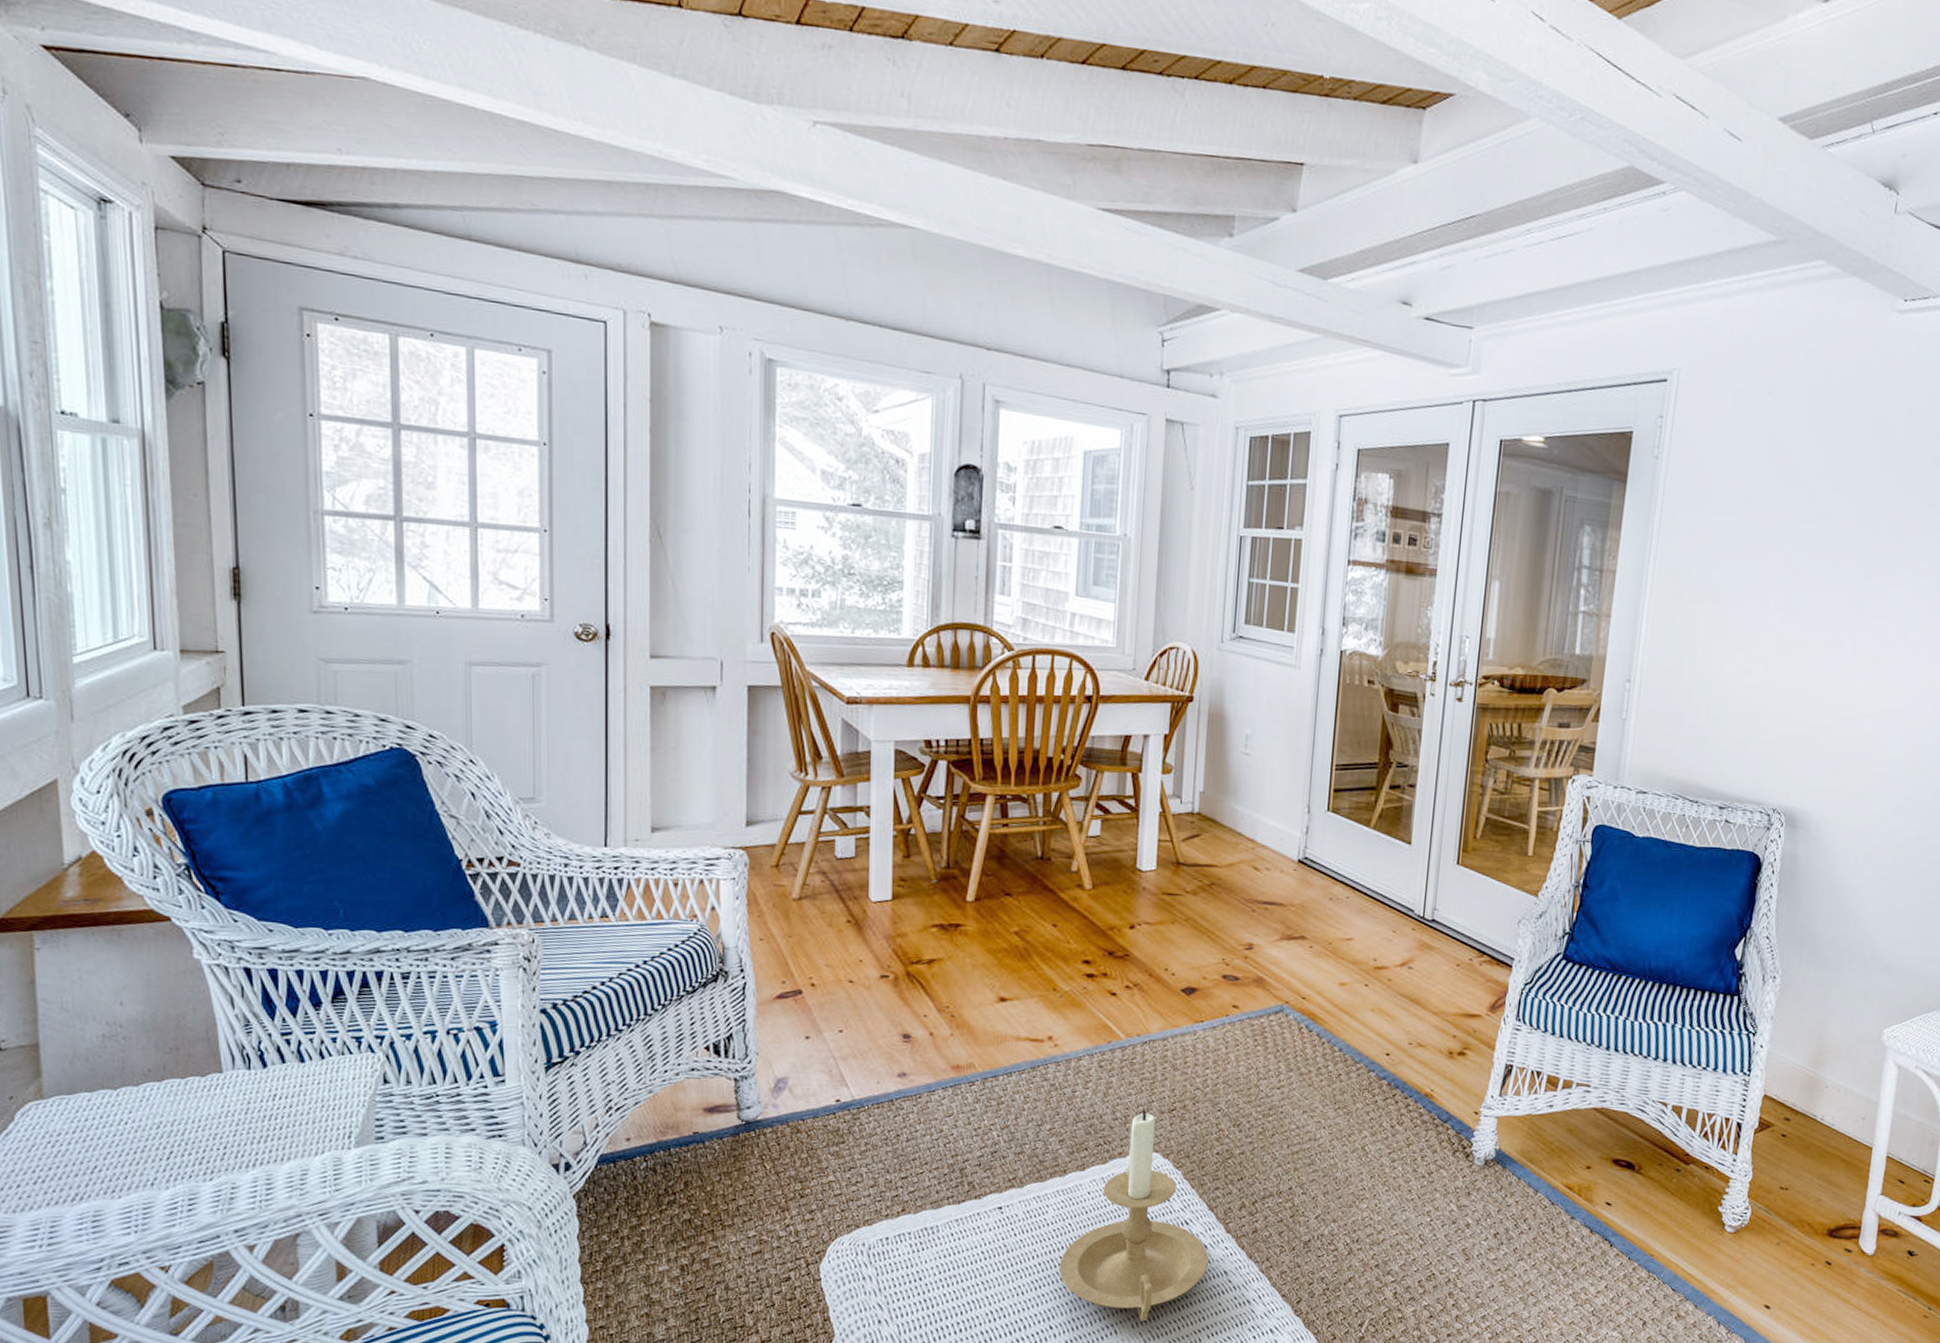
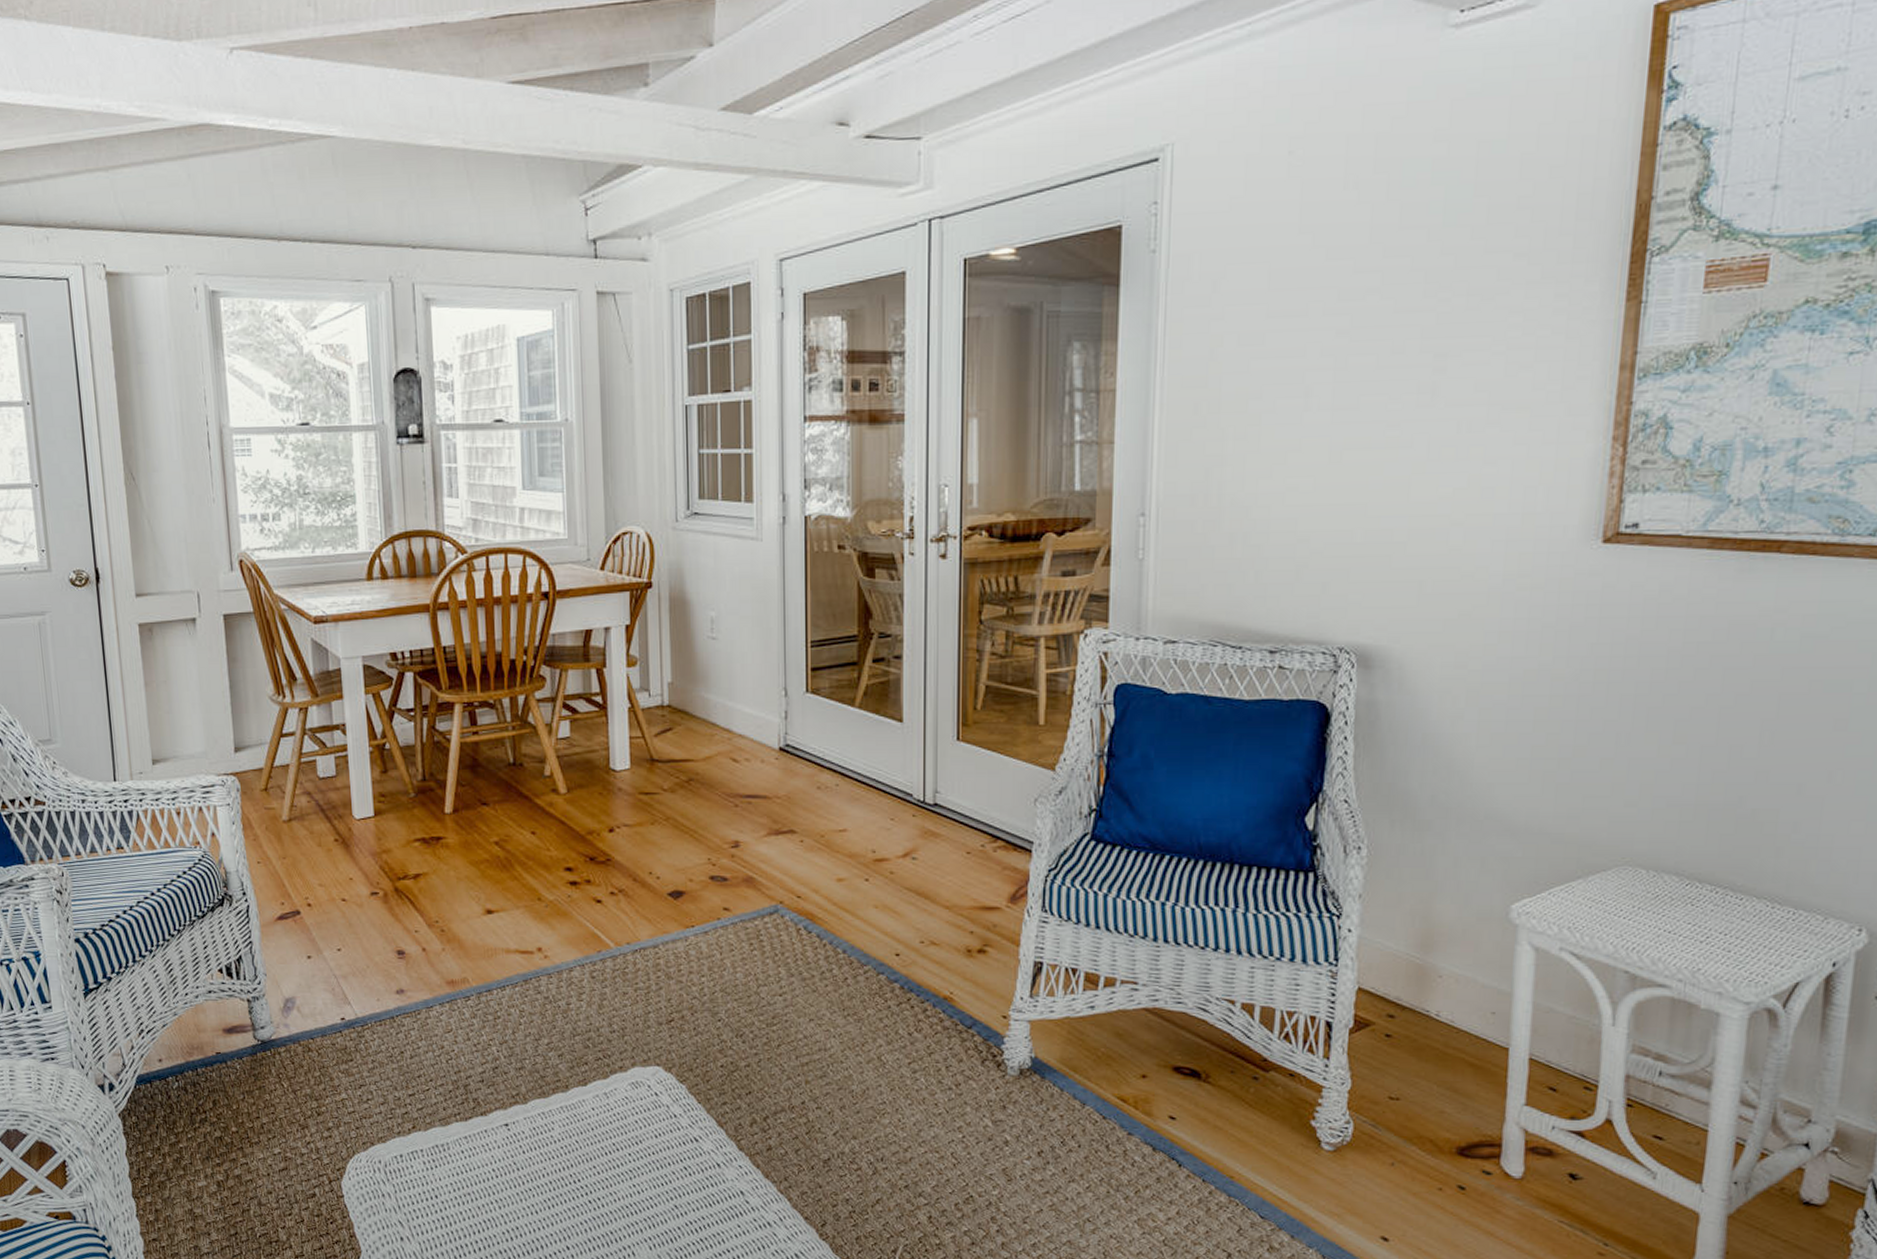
candle holder: present [1059,1109,1208,1322] -> none [570,1020,722,1243]

